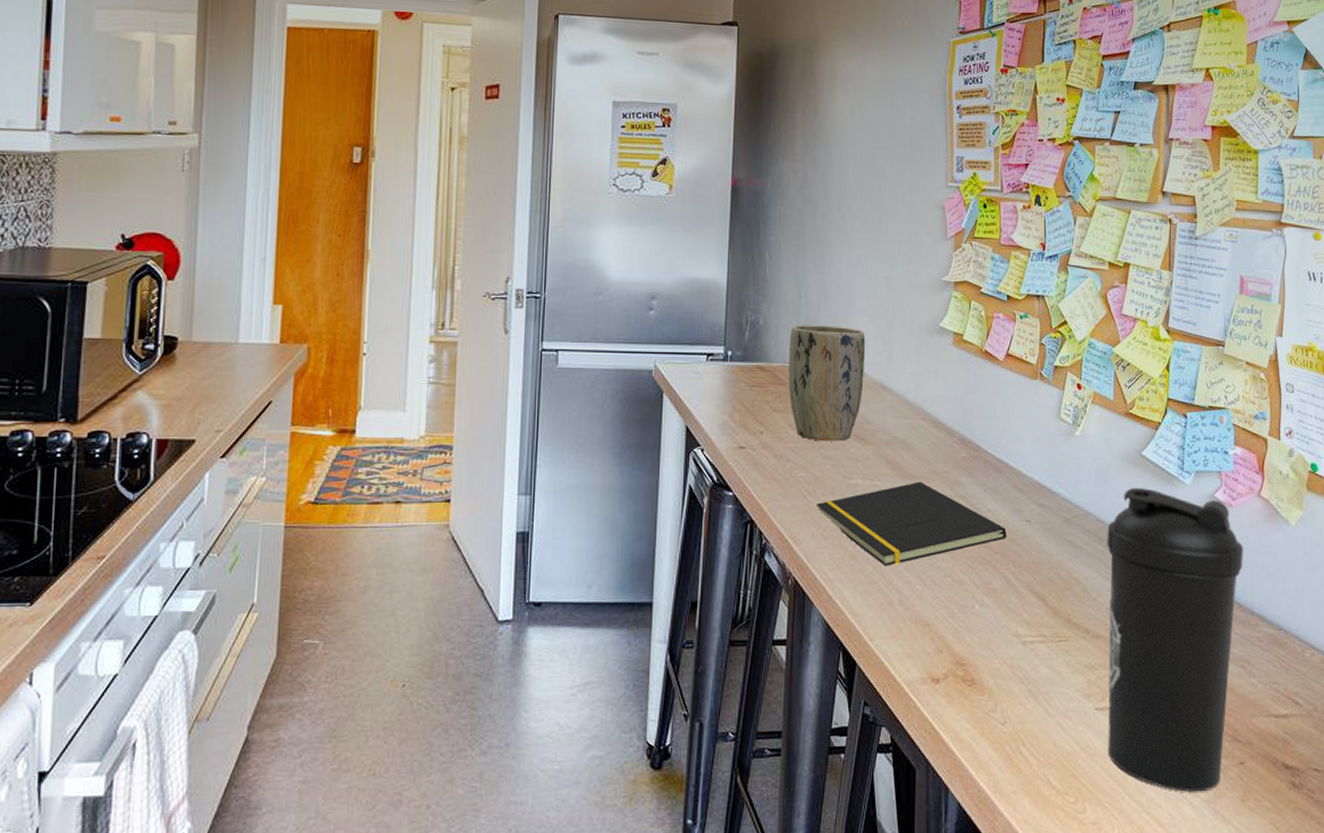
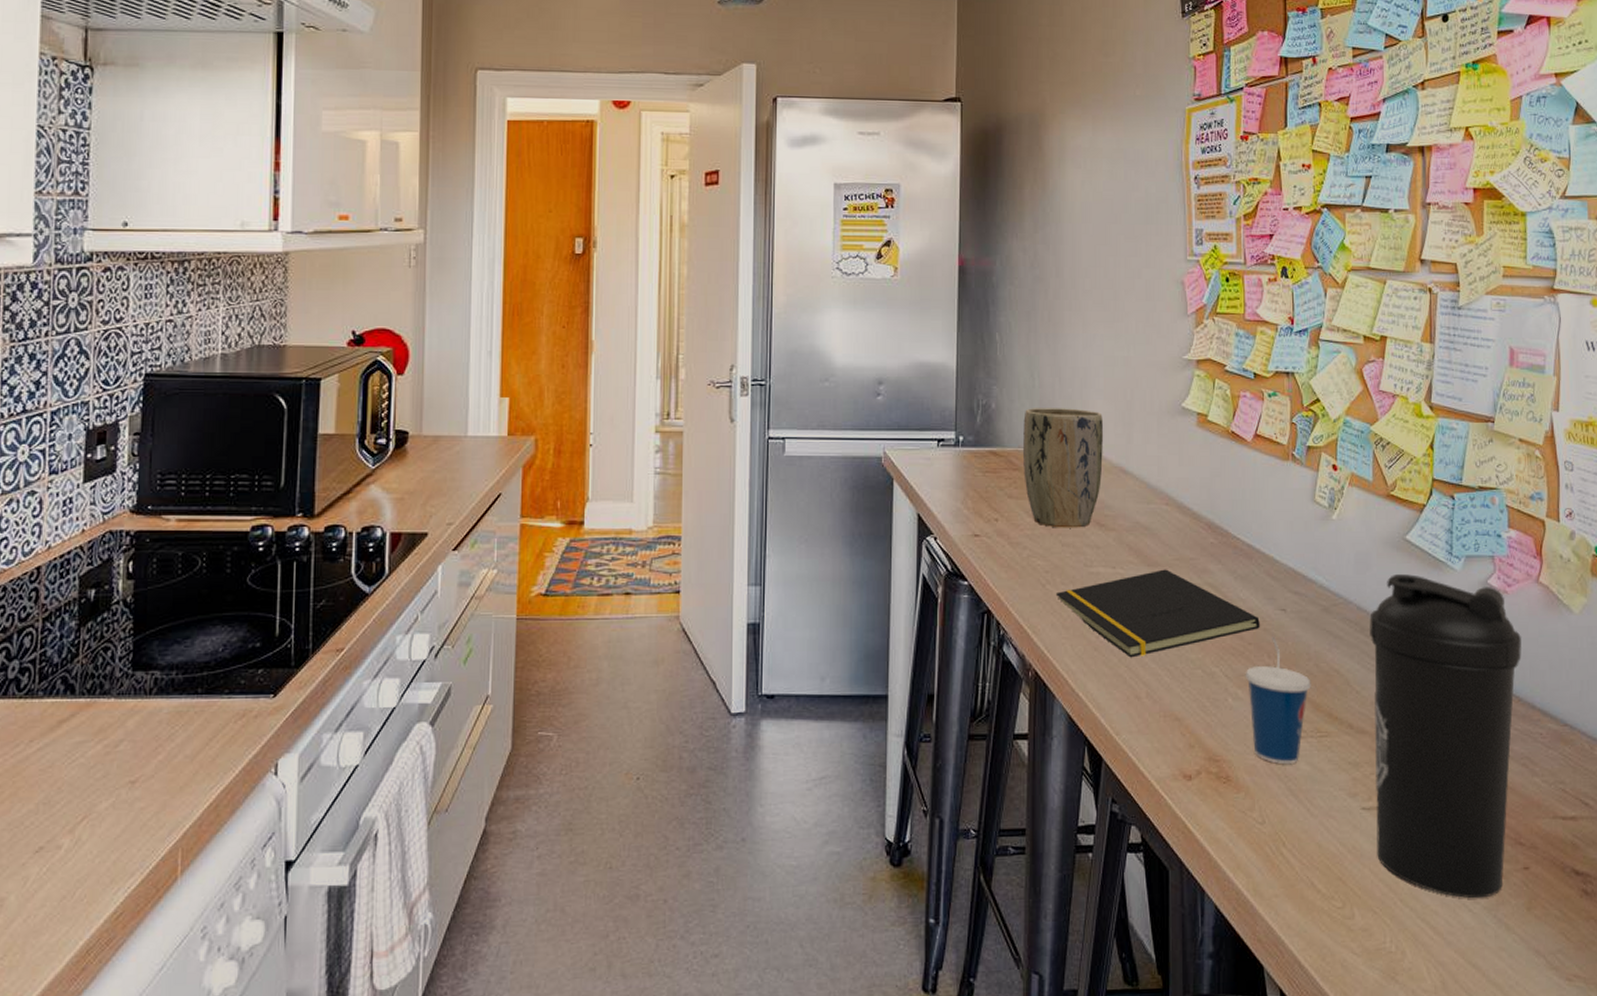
cup: none [991,547,1052,667] -> present [1245,637,1311,764]

